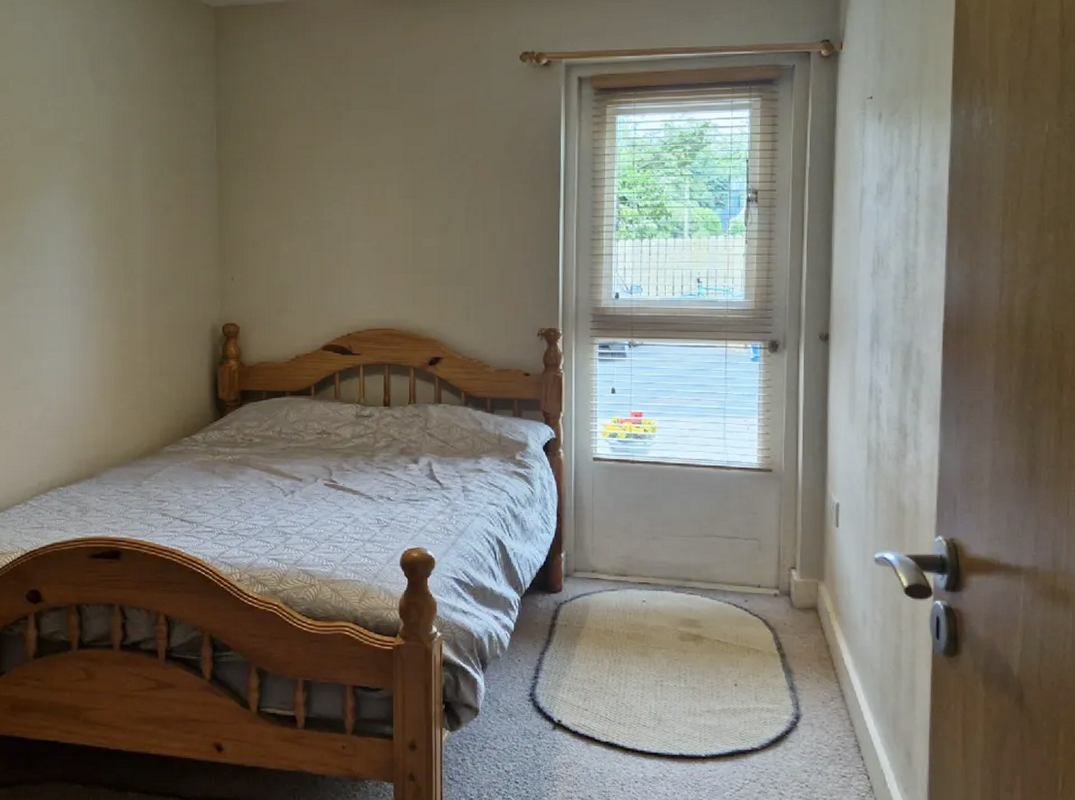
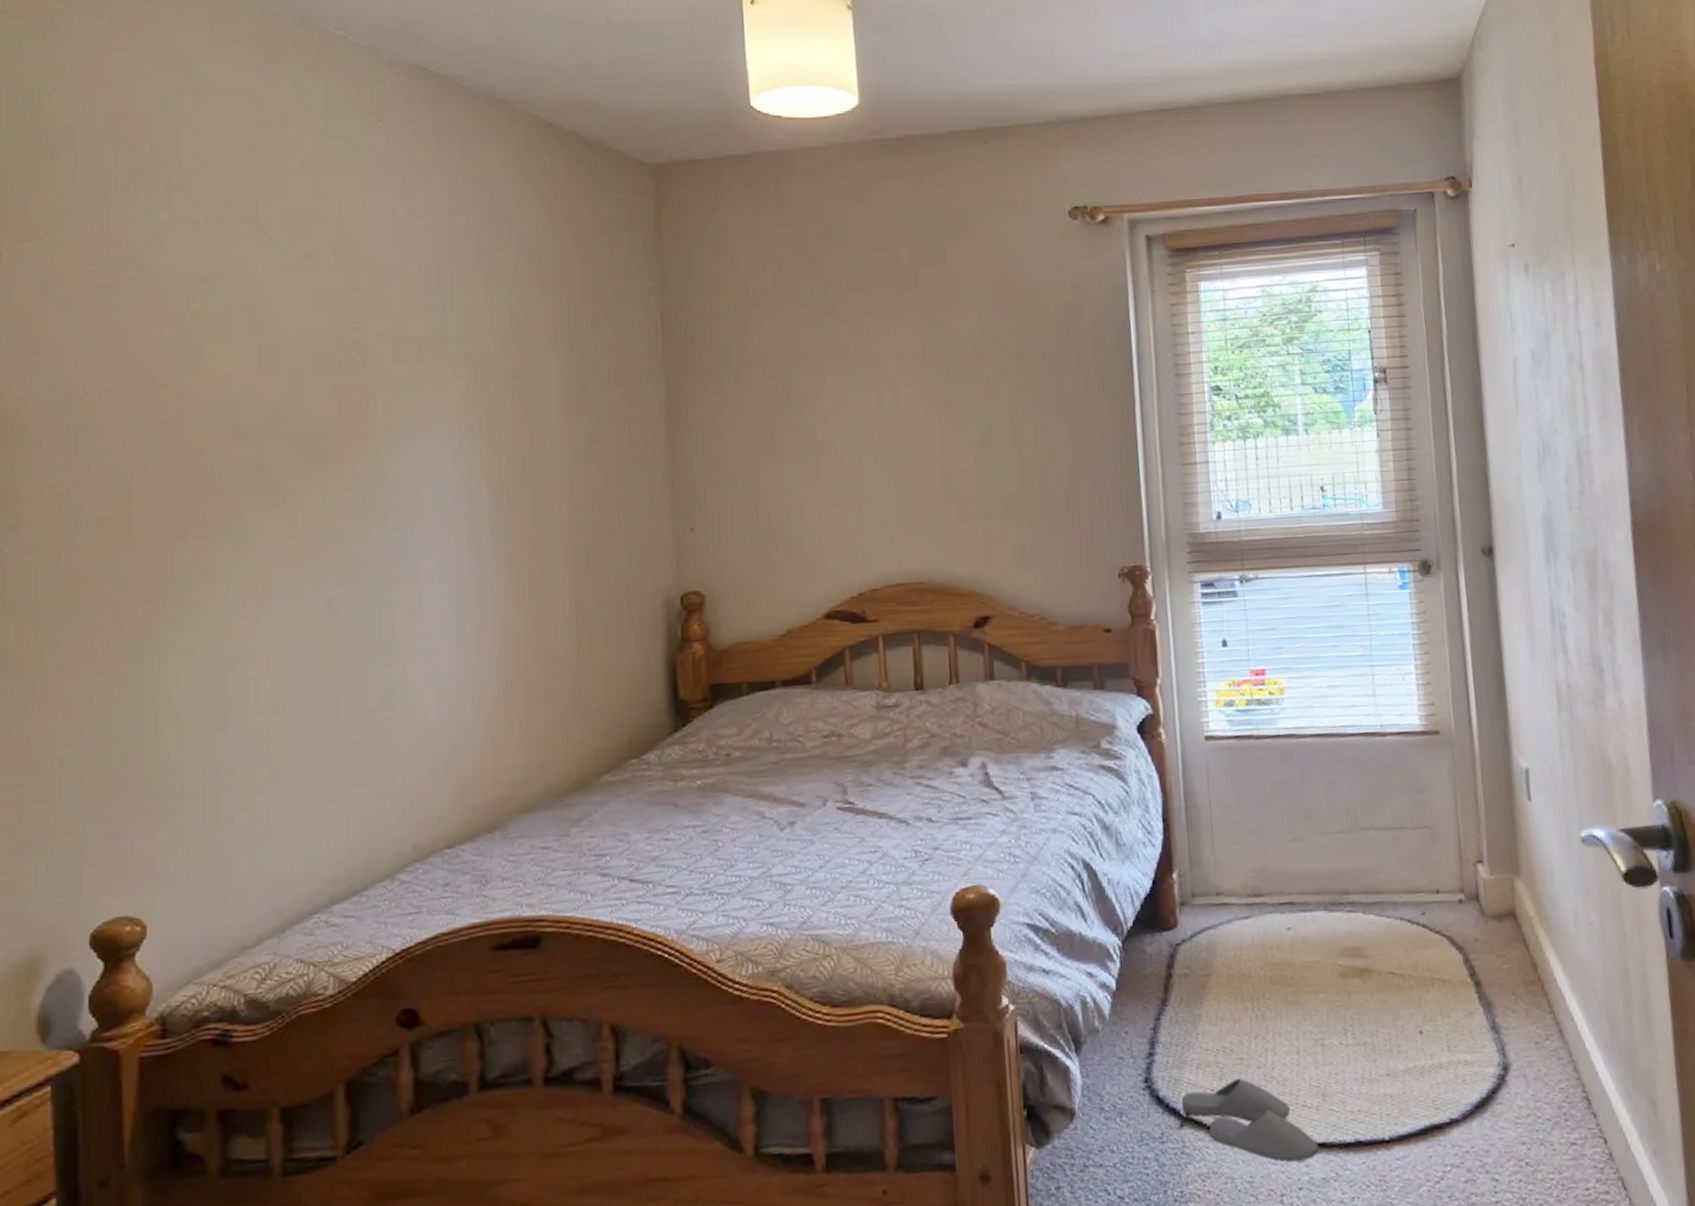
slippers: none [555,701,652,763] -> present [1181,1078,1319,1162]

